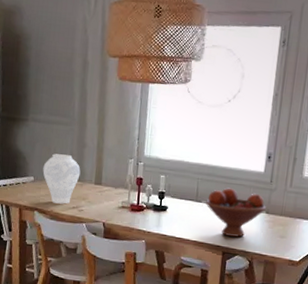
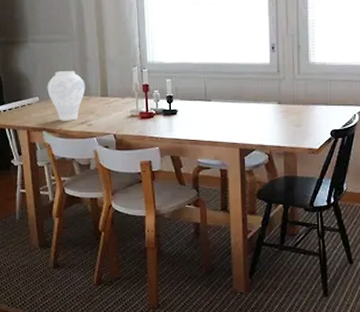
fruit bowl: present [206,188,266,237] -> none [215,83,277,132]

